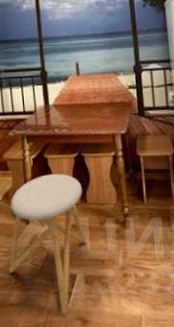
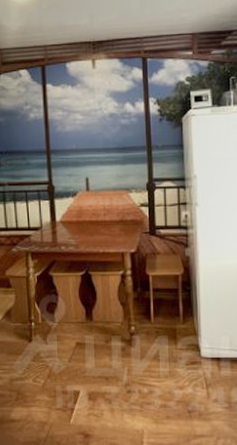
stool: present [8,174,86,316] -> none [9,292,91,431]

